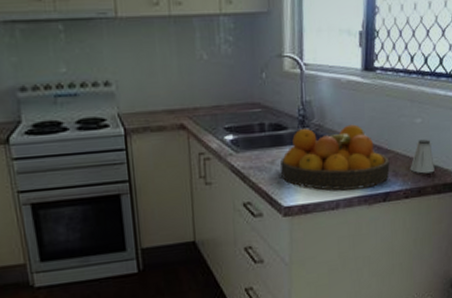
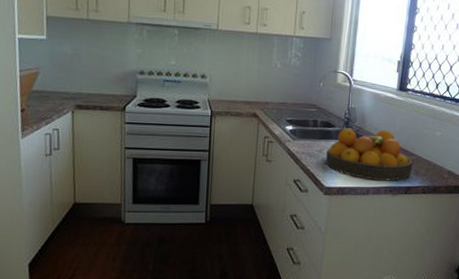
saltshaker: present [410,139,435,174] -> none [428,149,449,176]

